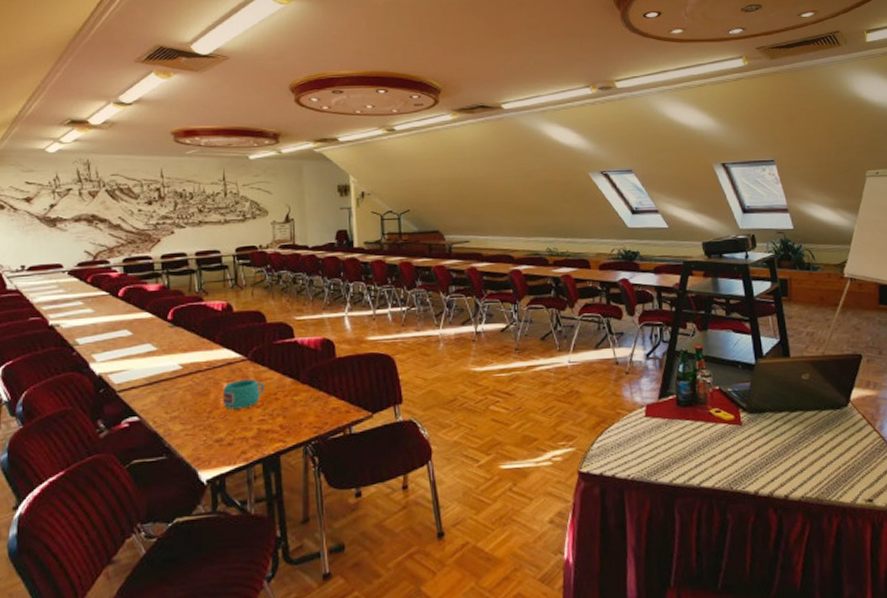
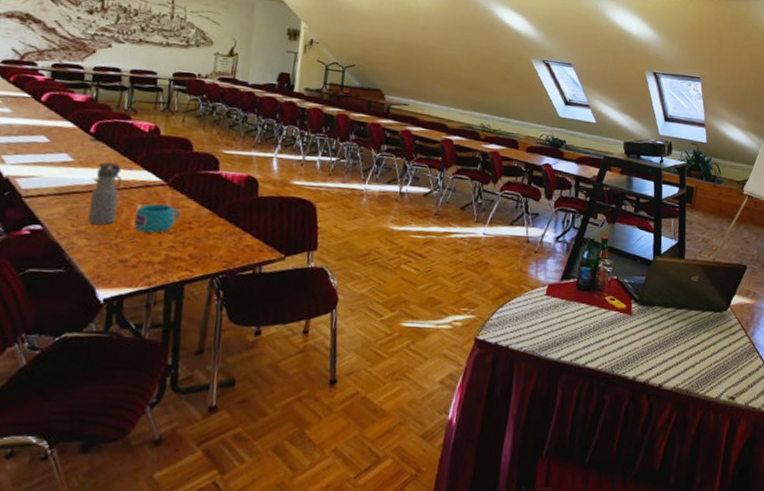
water bottle: none [178,346,206,409] -> present [87,162,122,226]

